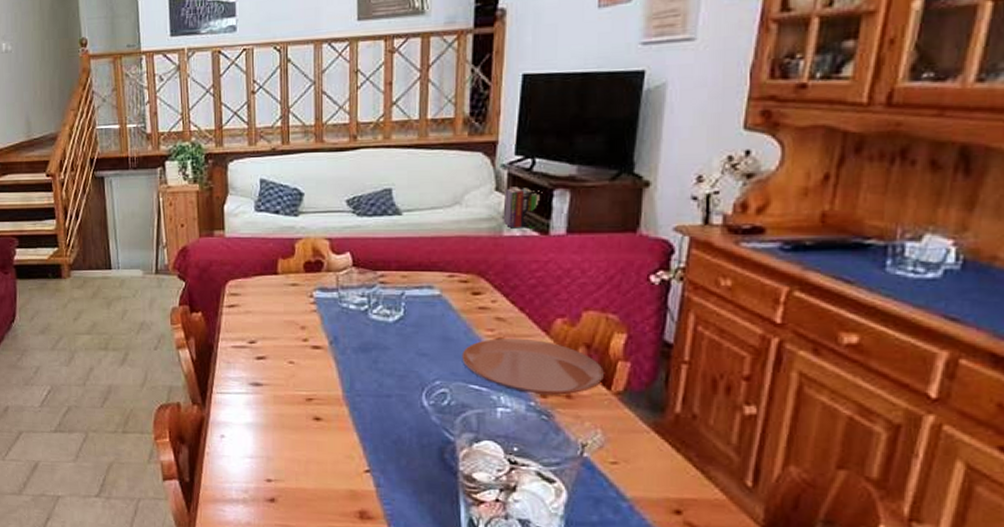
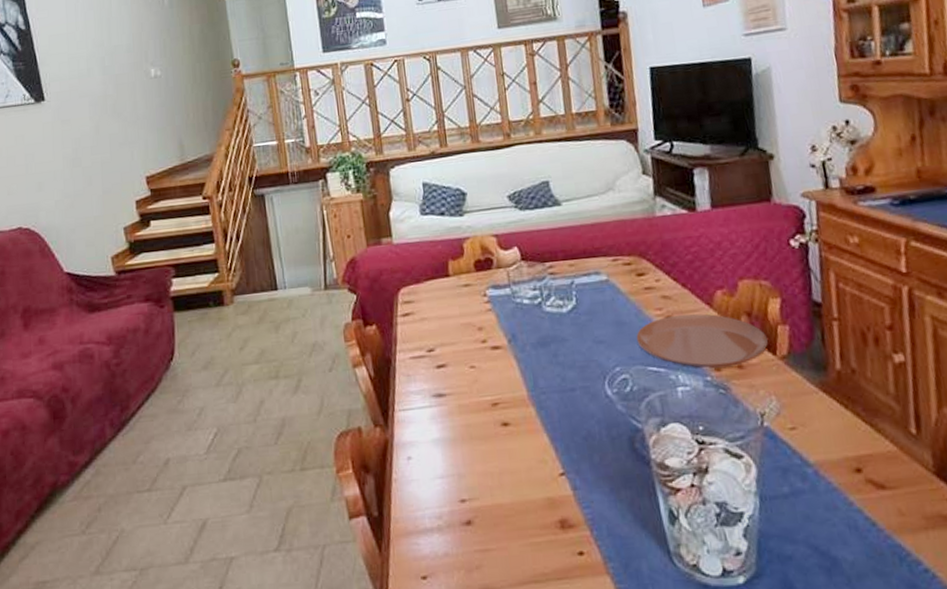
books: present [503,186,543,229] -> none [651,169,684,209]

